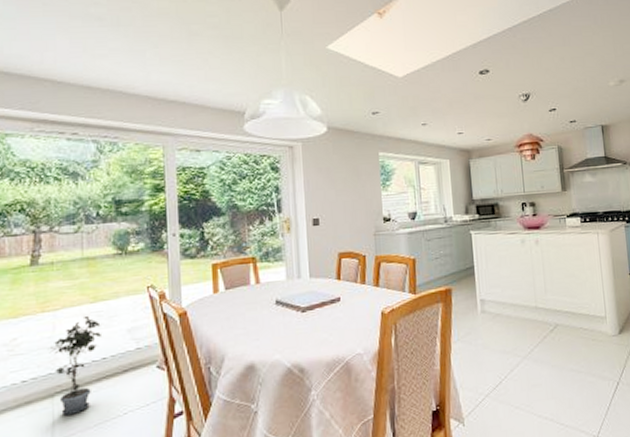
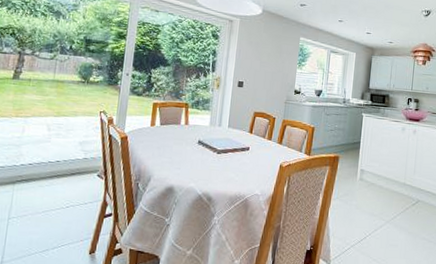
potted plant: present [49,315,101,415] -> none [17,125,60,200]

